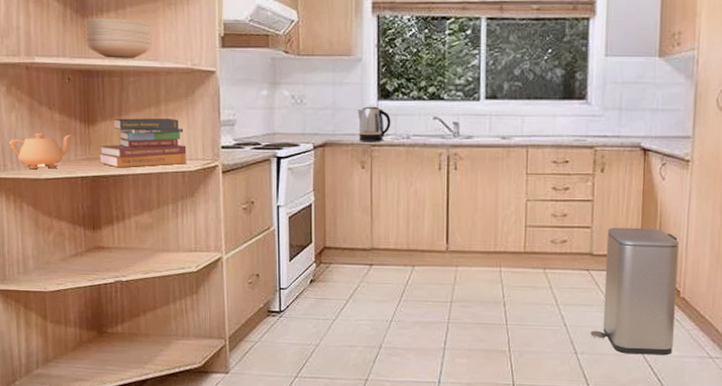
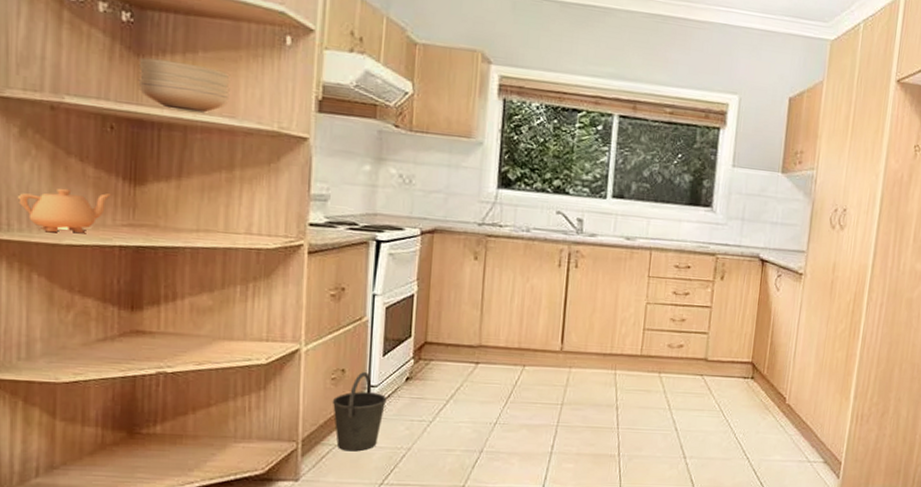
books: present [99,118,187,168] -> none [146,179,265,241]
bucket: none [250,276,295,348] -> present [332,372,387,452]
kettle: present [357,106,391,143] -> none [473,193,511,233]
pedal bin: present [590,227,679,355] -> none [699,334,788,460]

